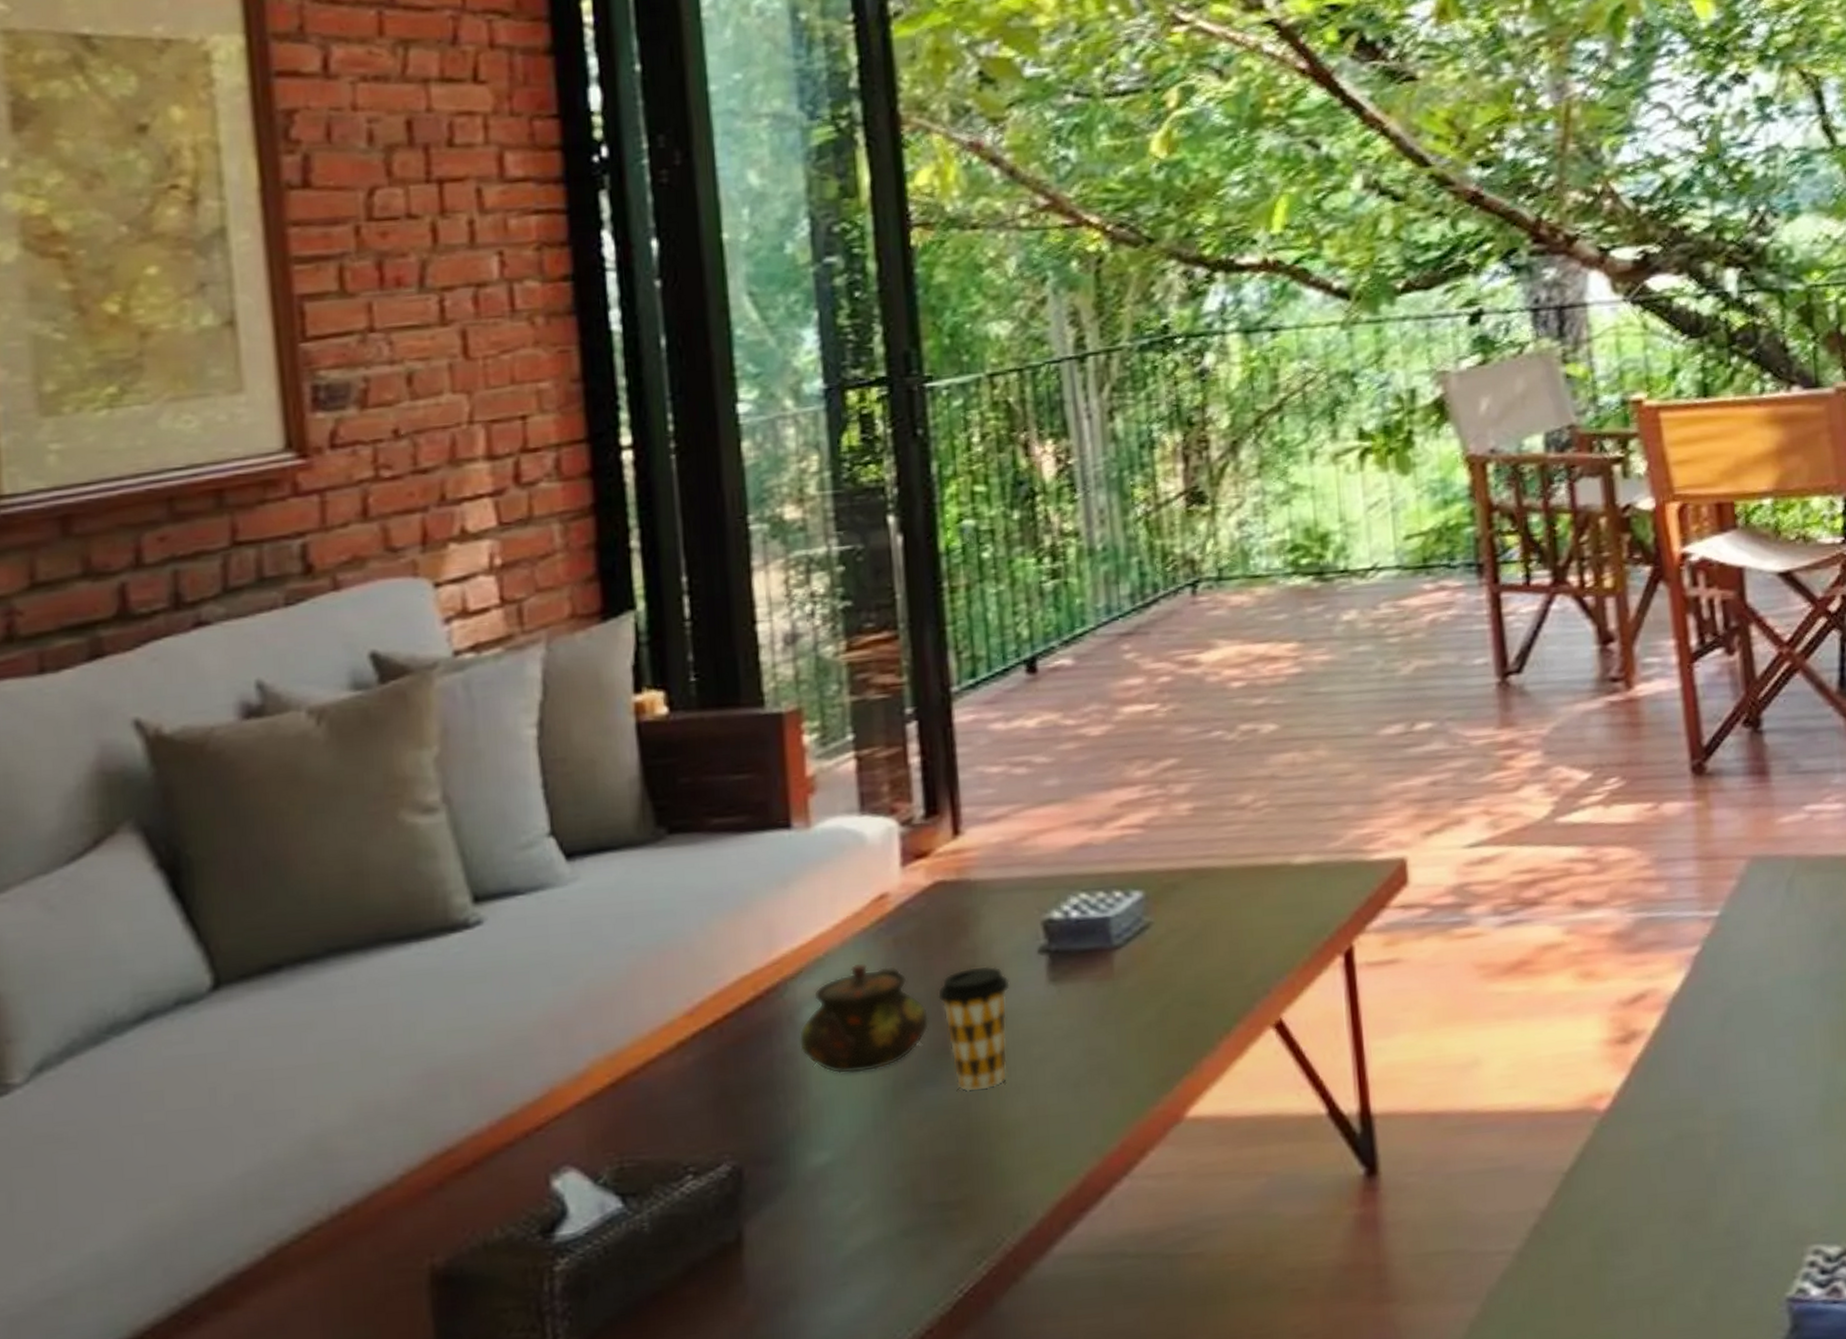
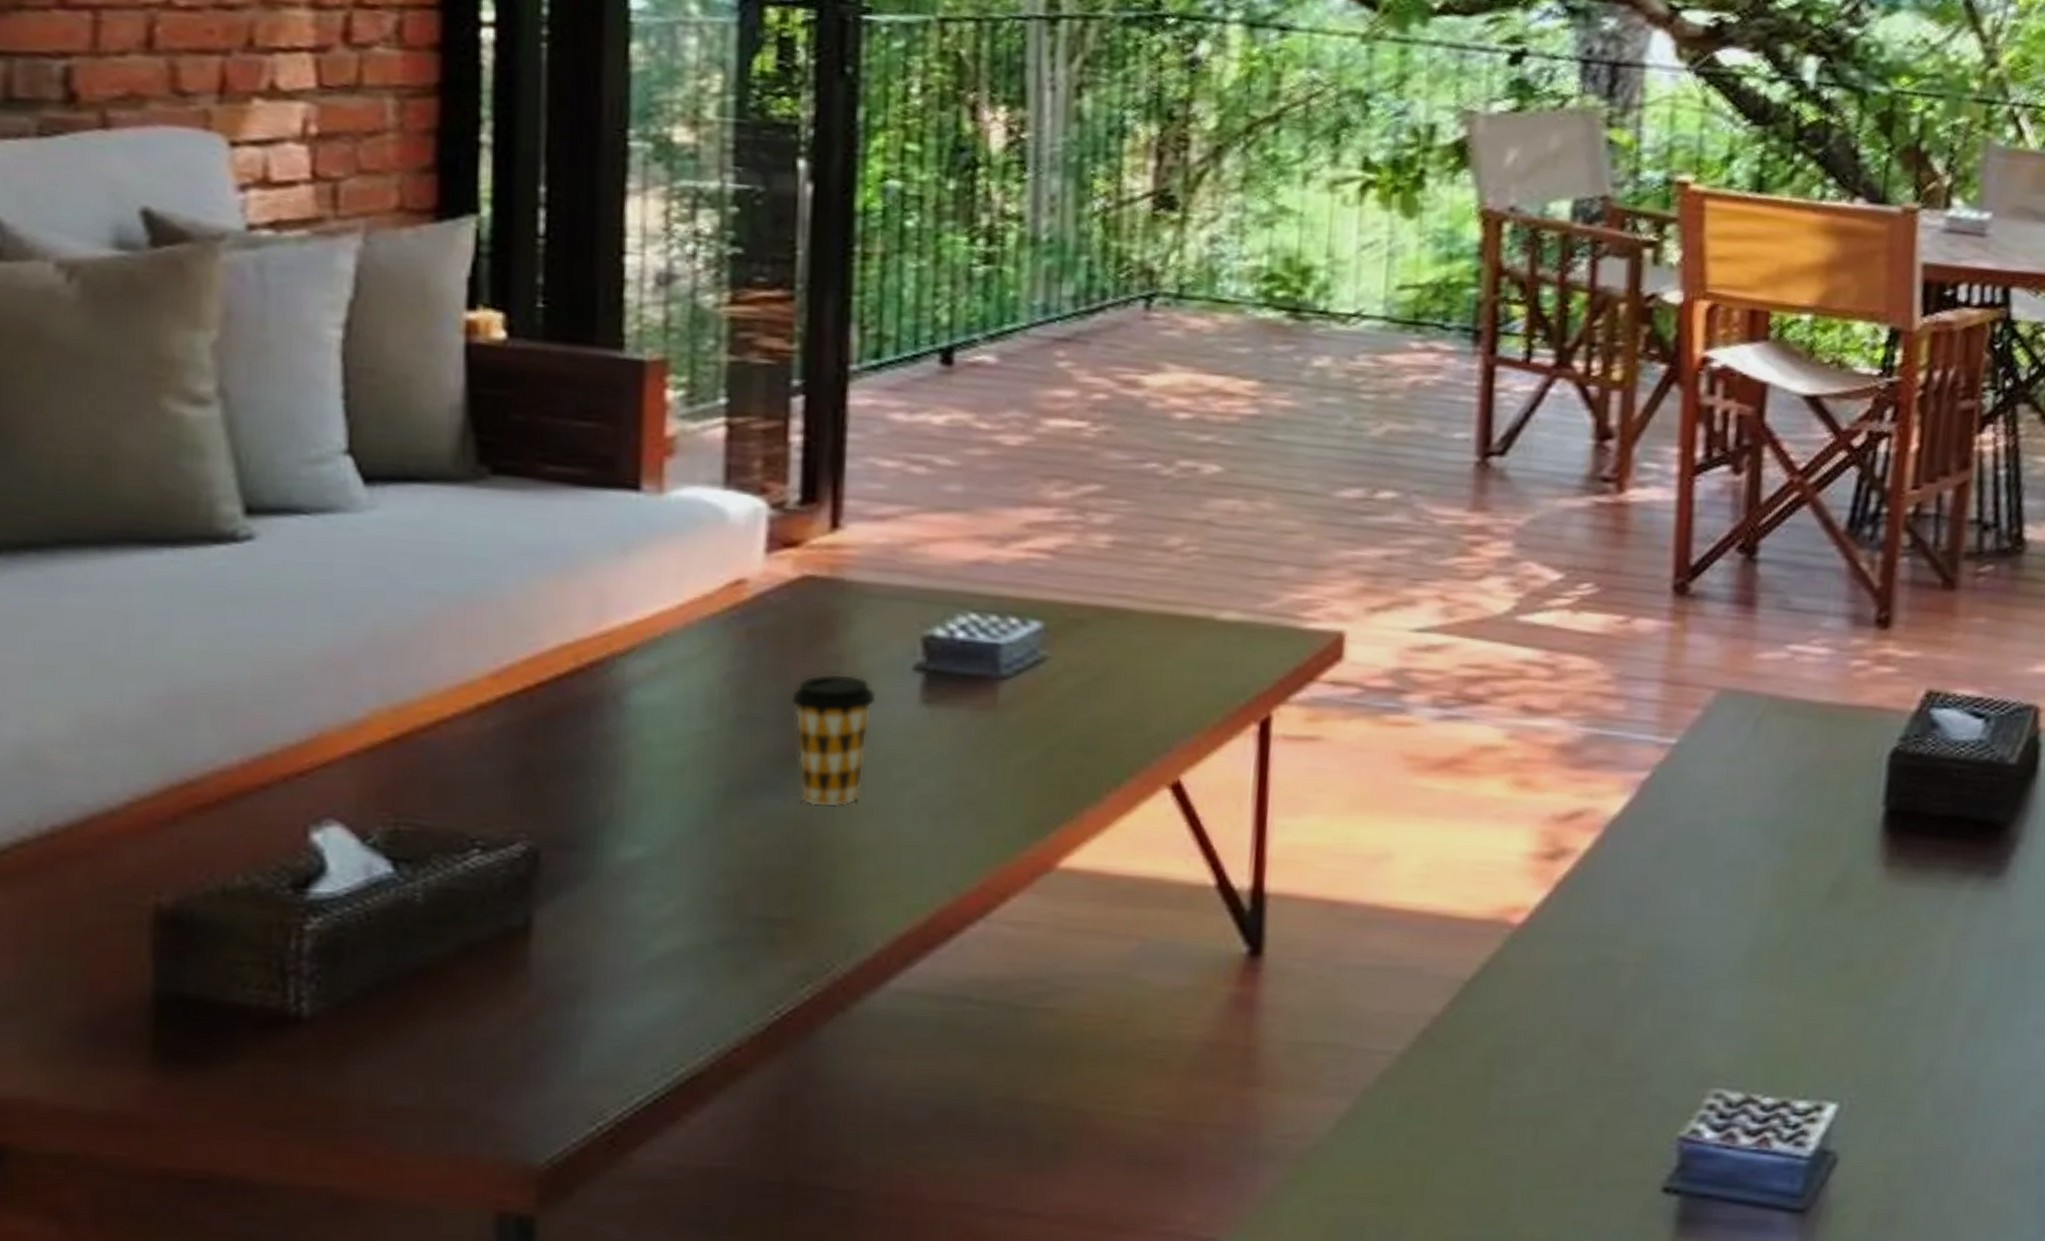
teapot: present [798,962,930,1074] -> none [622,649,778,769]

